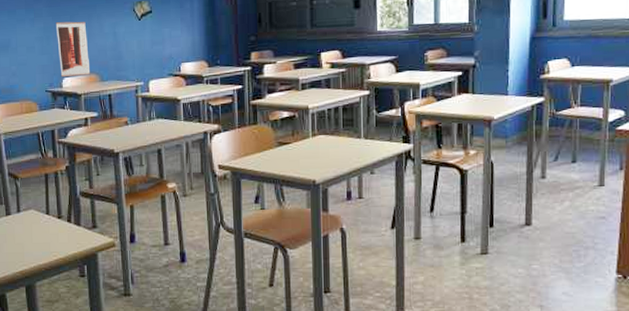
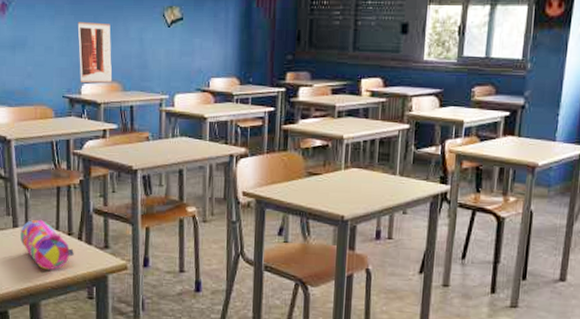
pencil case: none [13,206,64,252] -> present [20,219,74,270]

